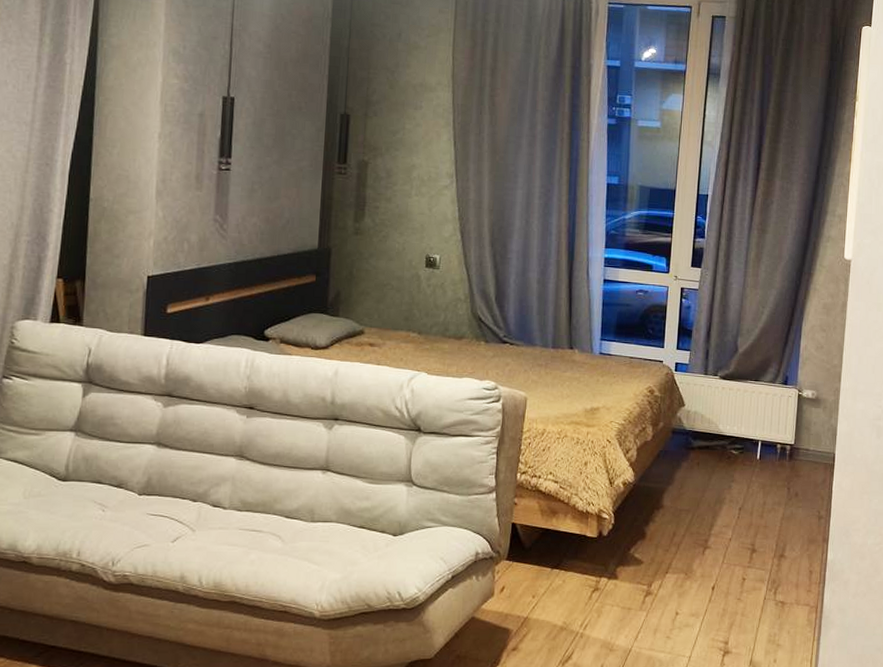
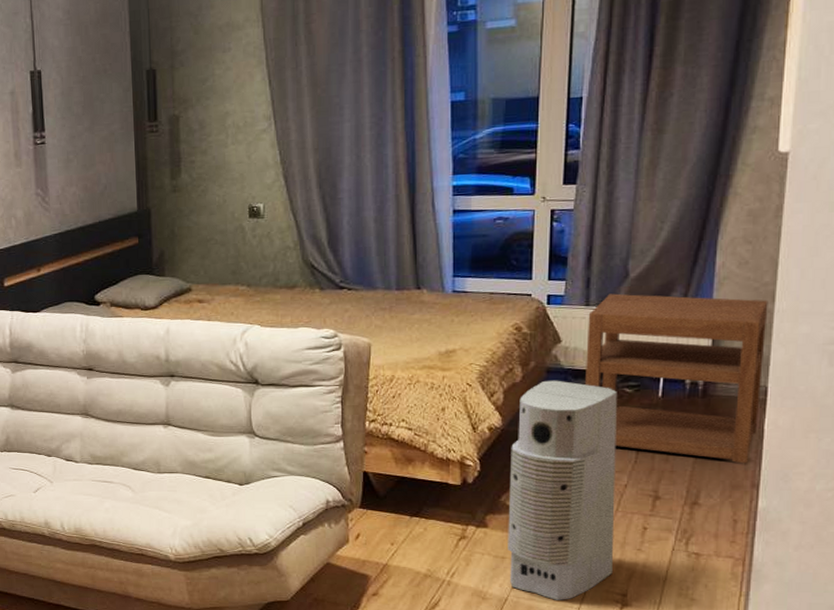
air purifier: none [634,440,726,650] -> present [508,380,617,600]
nightstand: none [701,365,836,521] -> present [584,293,768,464]

